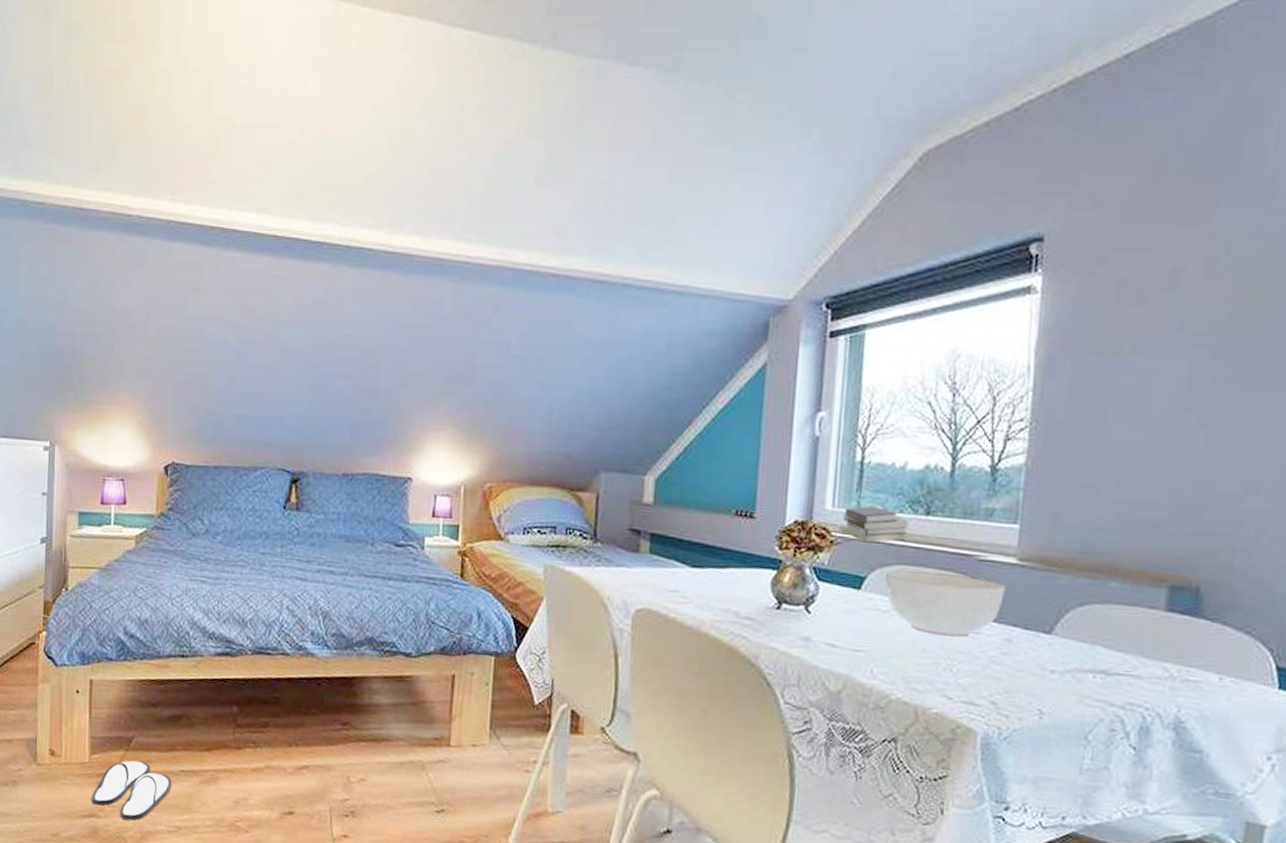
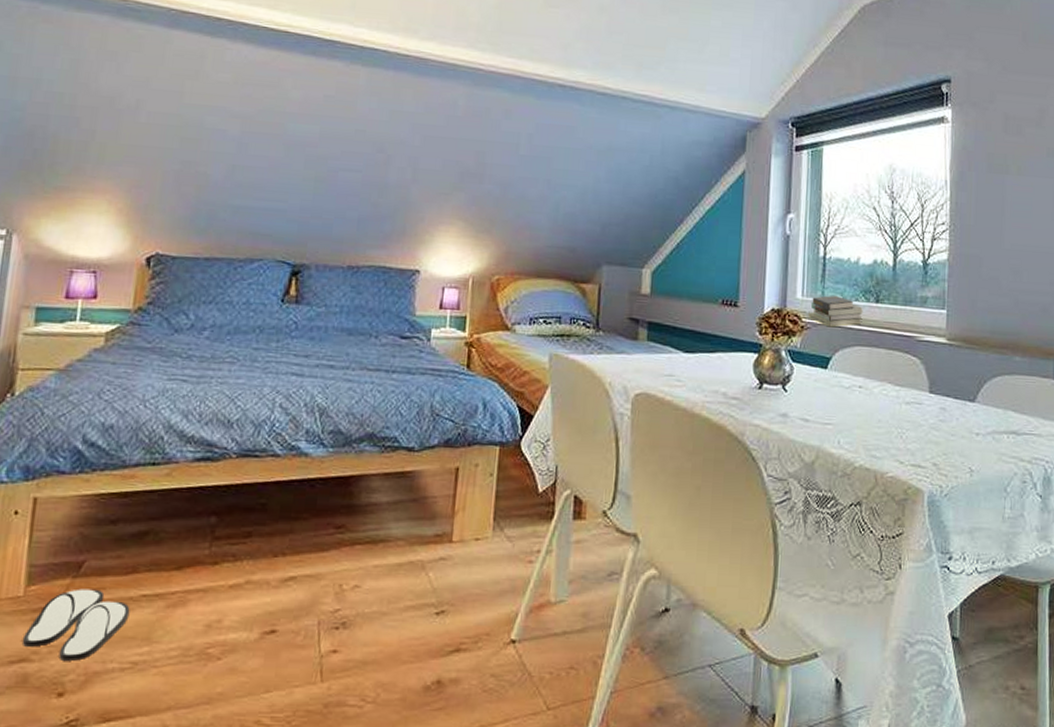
bowl: present [886,570,1006,638] -> none [847,351,939,408]

